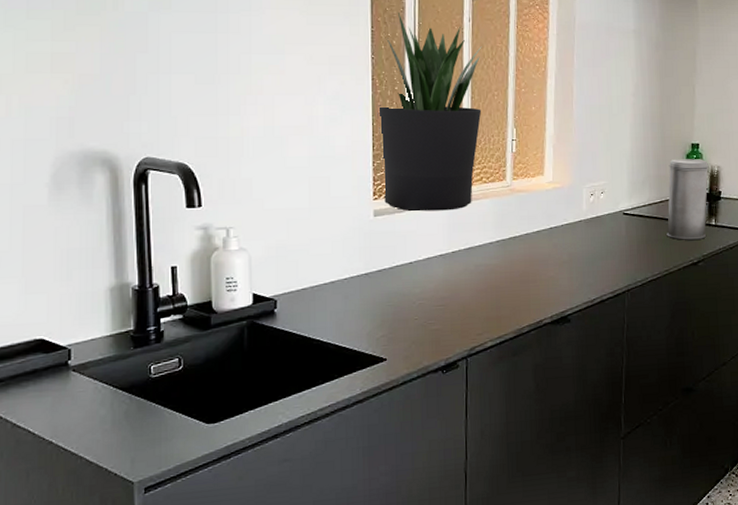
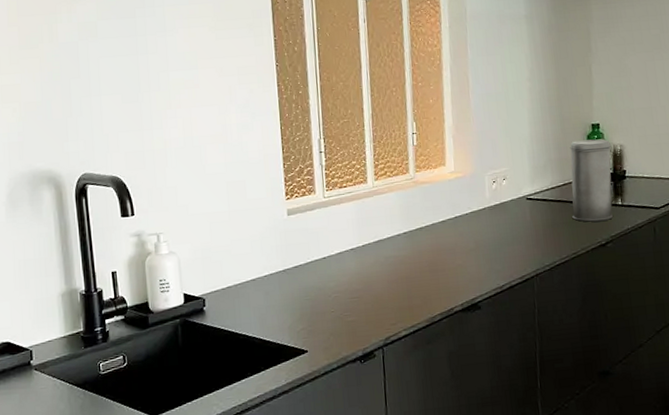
planter: present [377,13,482,212] -> none [284,20,382,209]

